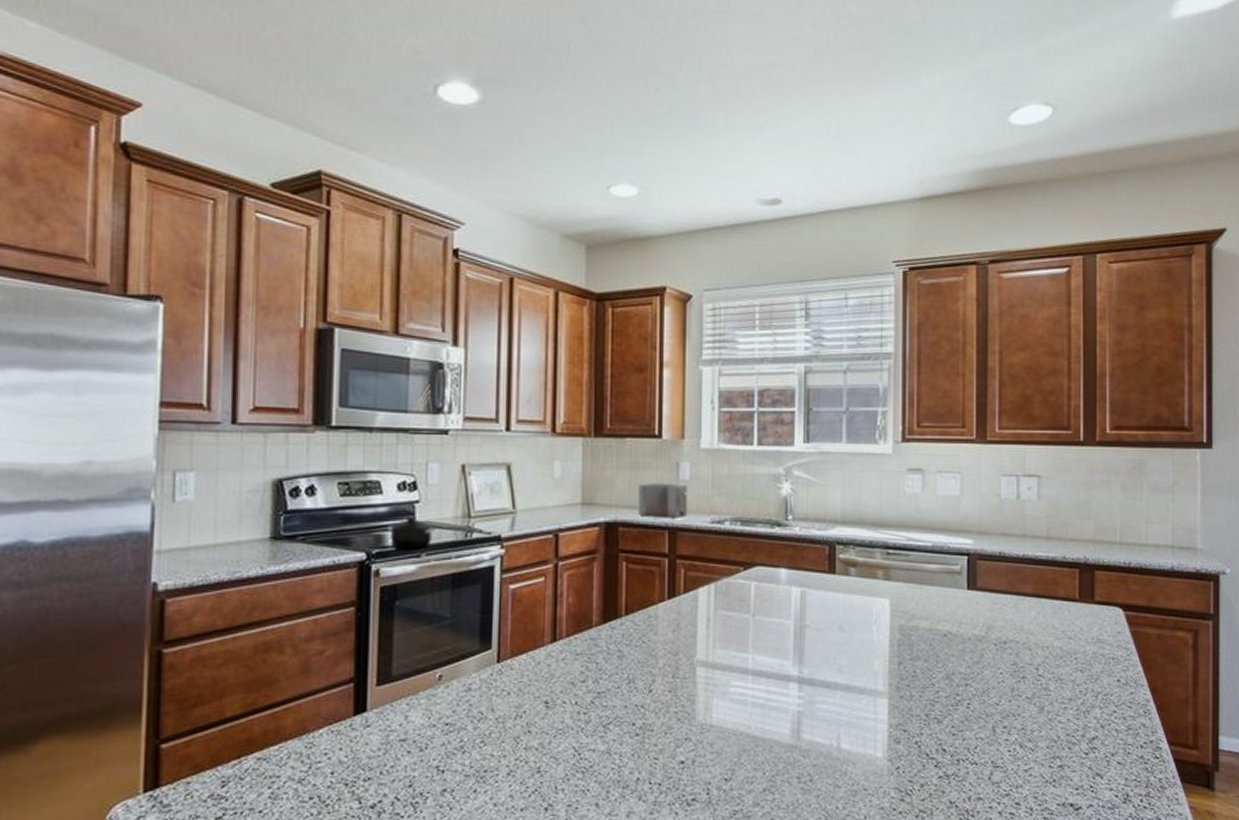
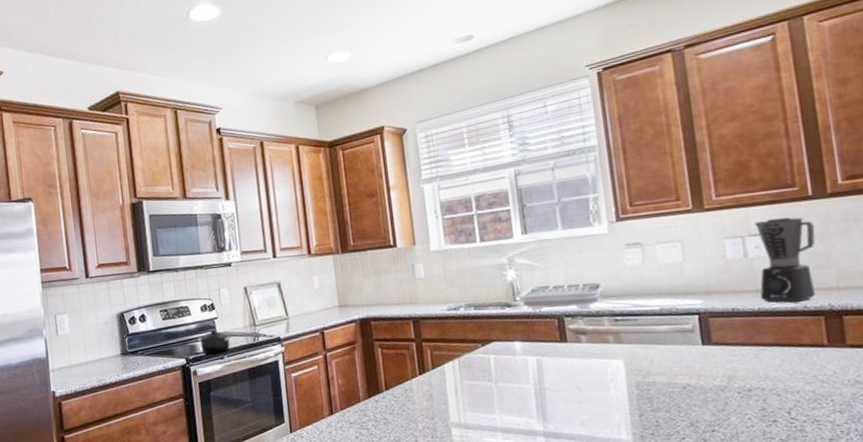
toaster: present [638,483,688,520] -> none [383,281,427,313]
dish rack: none [791,504,884,538] -> present [518,282,607,312]
blender: none [1026,461,1082,553] -> present [755,217,816,303]

